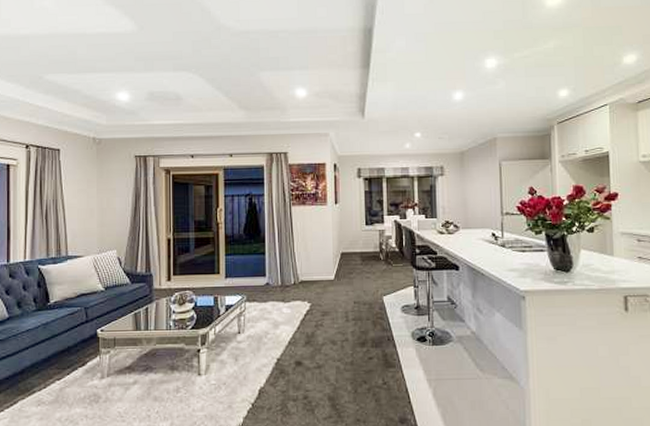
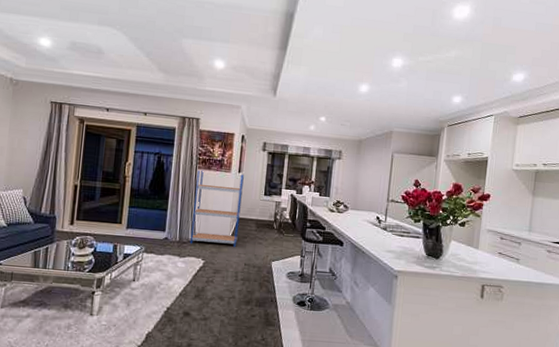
shelving unit: none [292,205,343,287] -> present [189,170,244,247]

